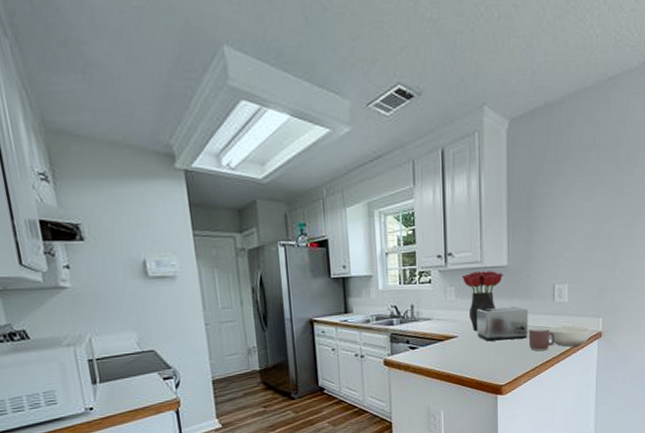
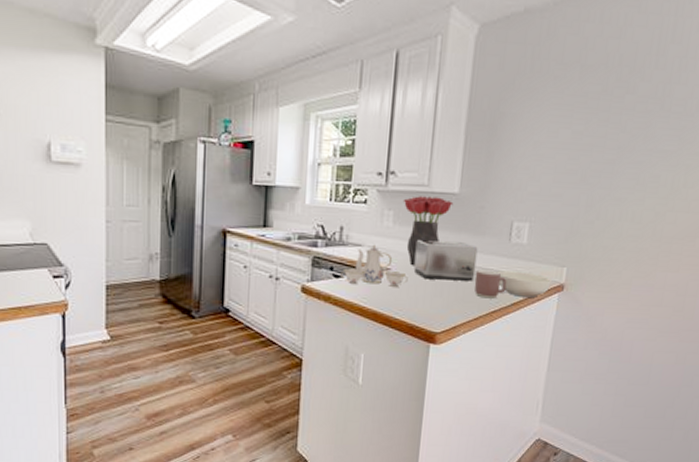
tea set: none [416,317,473,354] -> present [340,244,408,287]

